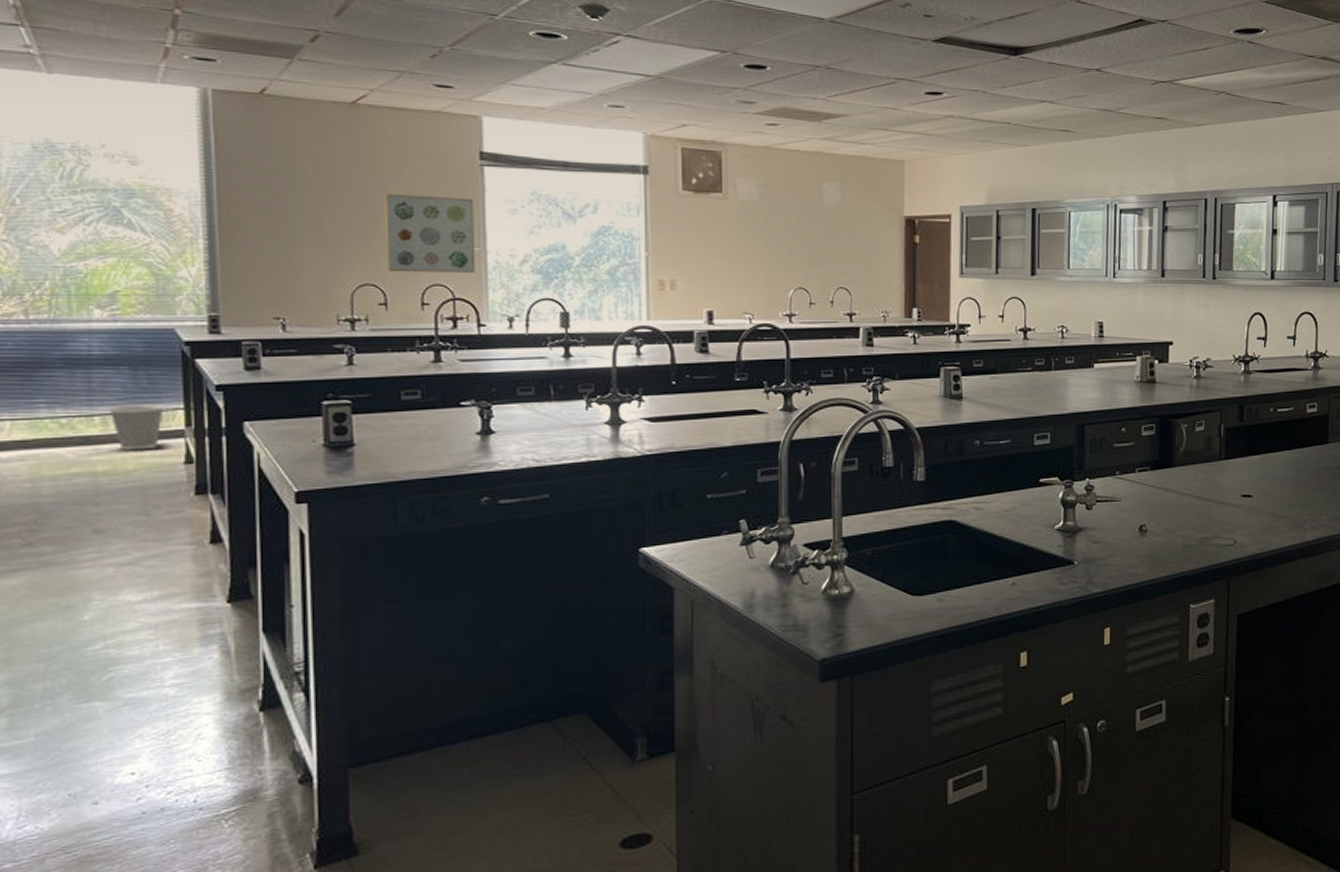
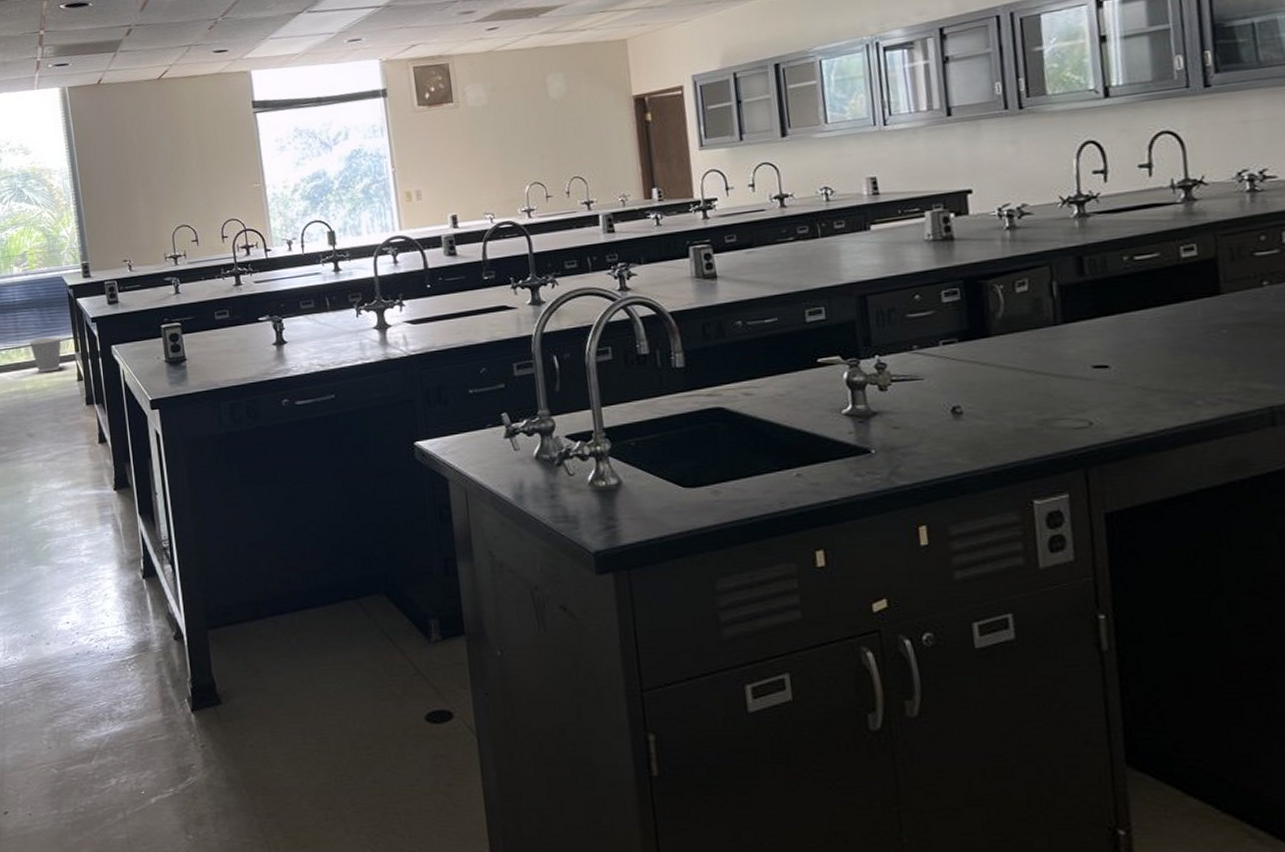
wall art: present [384,193,476,273] -> none [187,142,259,214]

